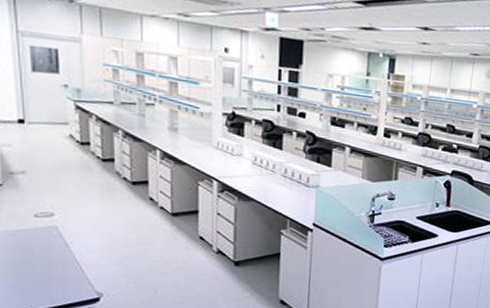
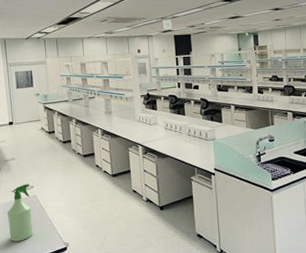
spray bottle: none [11,209,51,284] -> present [7,184,33,242]

